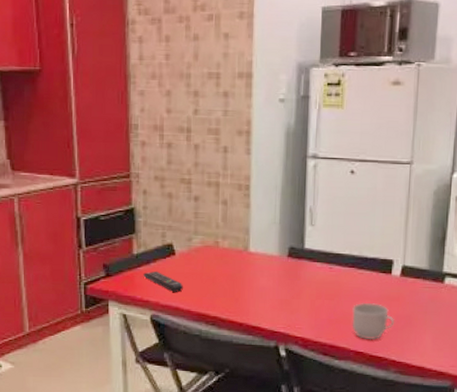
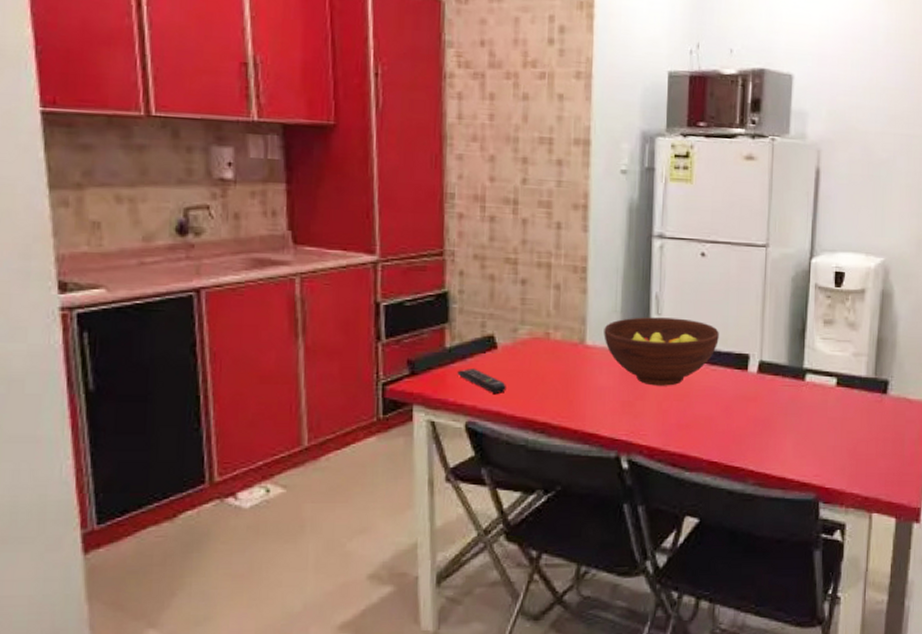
fruit bowl: none [264,228,366,287] -> present [604,317,719,386]
mug: present [352,302,395,340] -> none [704,403,752,448]

